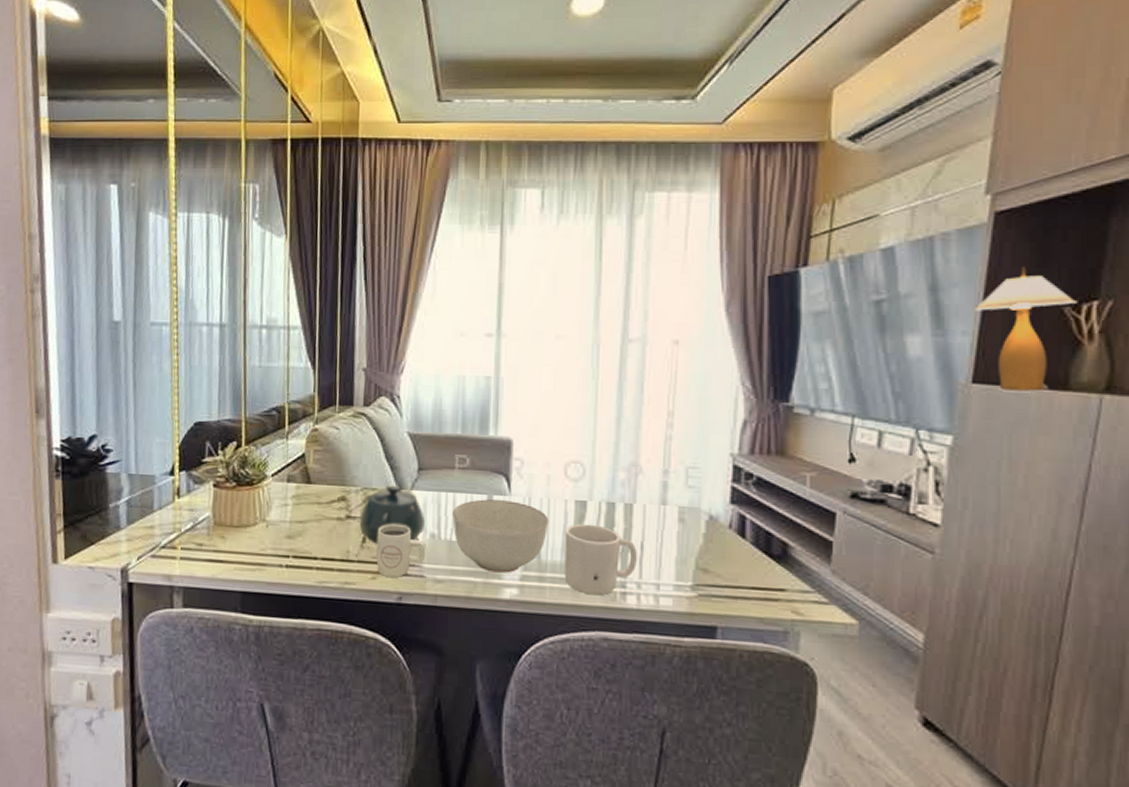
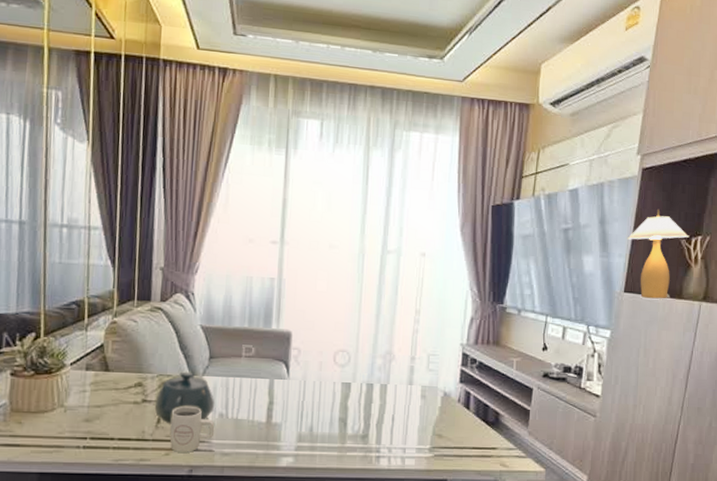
bowl: present [452,499,549,573] -> none [239,383,320,445]
mug: present [564,523,637,596] -> none [331,401,389,460]

